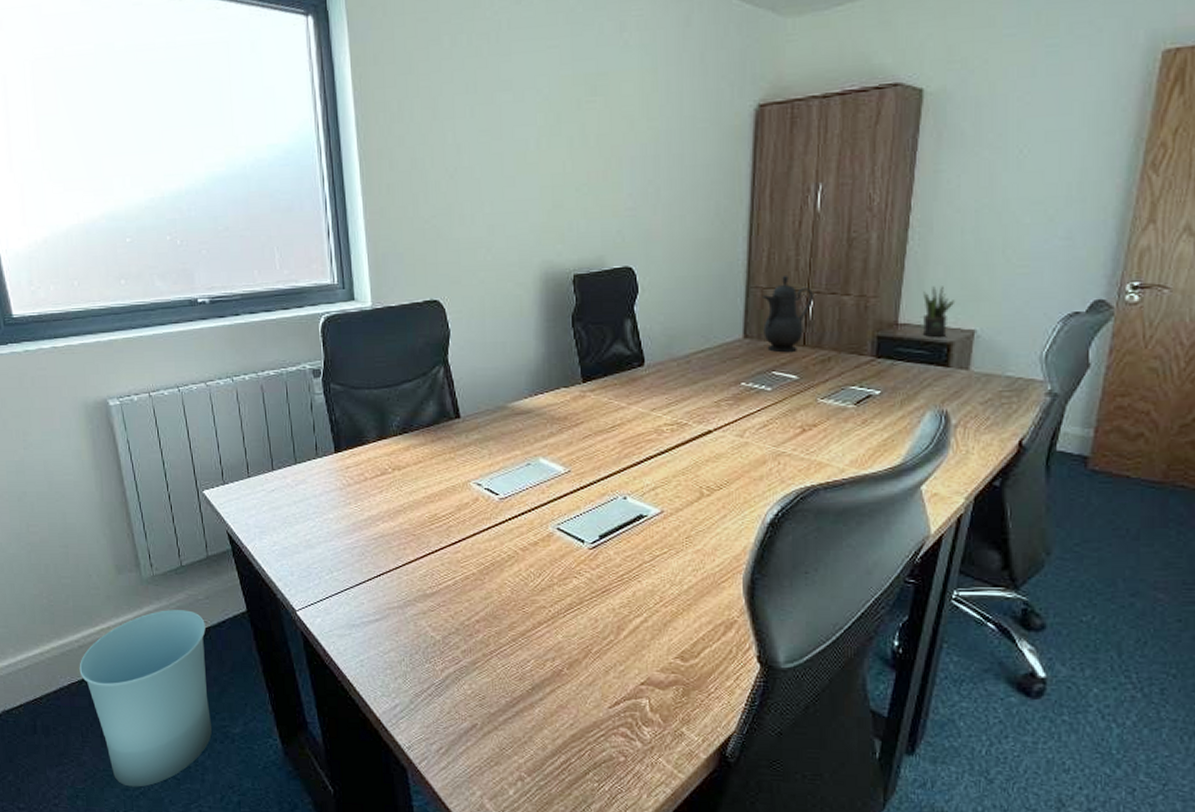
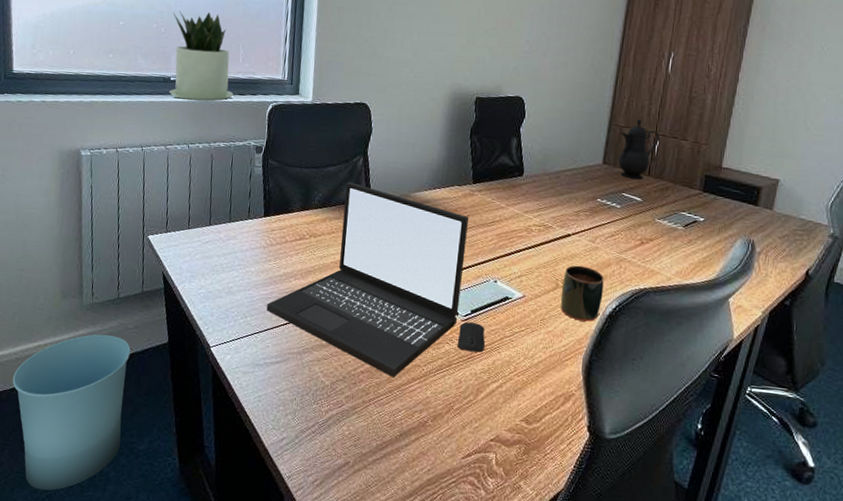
planter: none [188,212,275,325] -> present [169,10,233,102]
laptop: none [354,399,584,623] -> present [266,182,469,377]
computer mouse: none [587,550,620,584] -> present [457,322,485,353]
mug: none [707,467,760,534] -> present [560,265,604,322]
potted plant: present [923,286,956,338] -> none [740,142,766,183]

